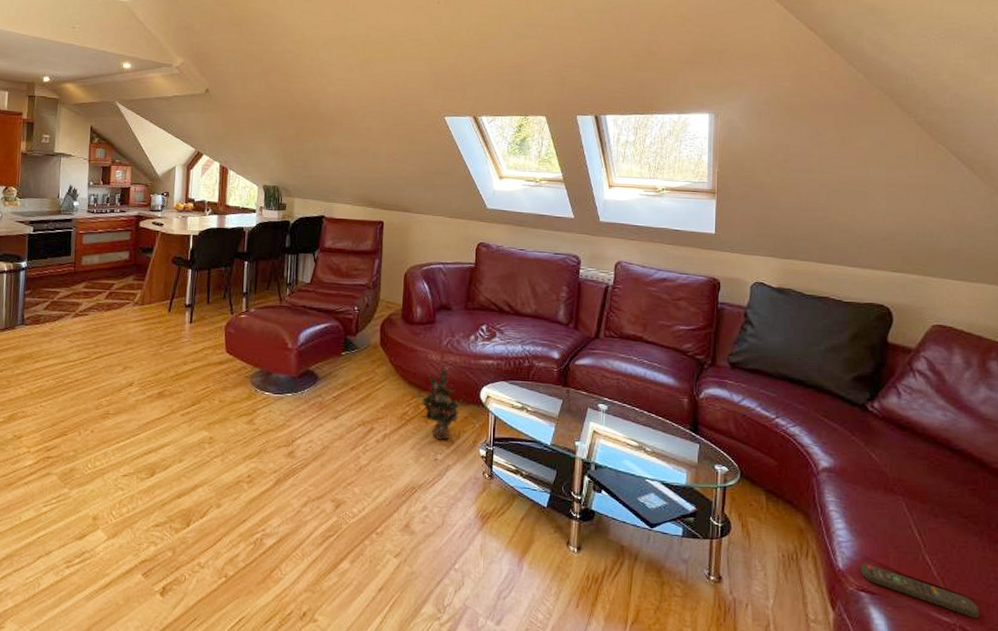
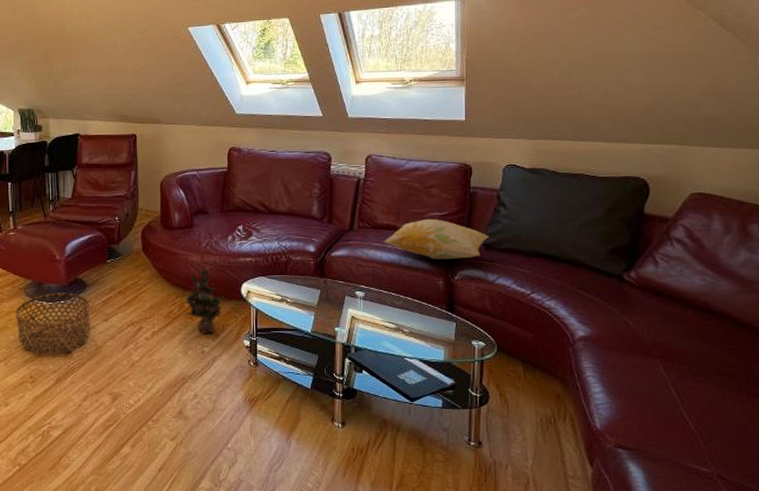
basket: none [238,384,320,453] -> present [15,292,91,355]
decorative pillow: none [630,332,735,377] -> present [384,218,489,259]
remote control: present [861,563,979,618] -> none [618,422,737,467]

